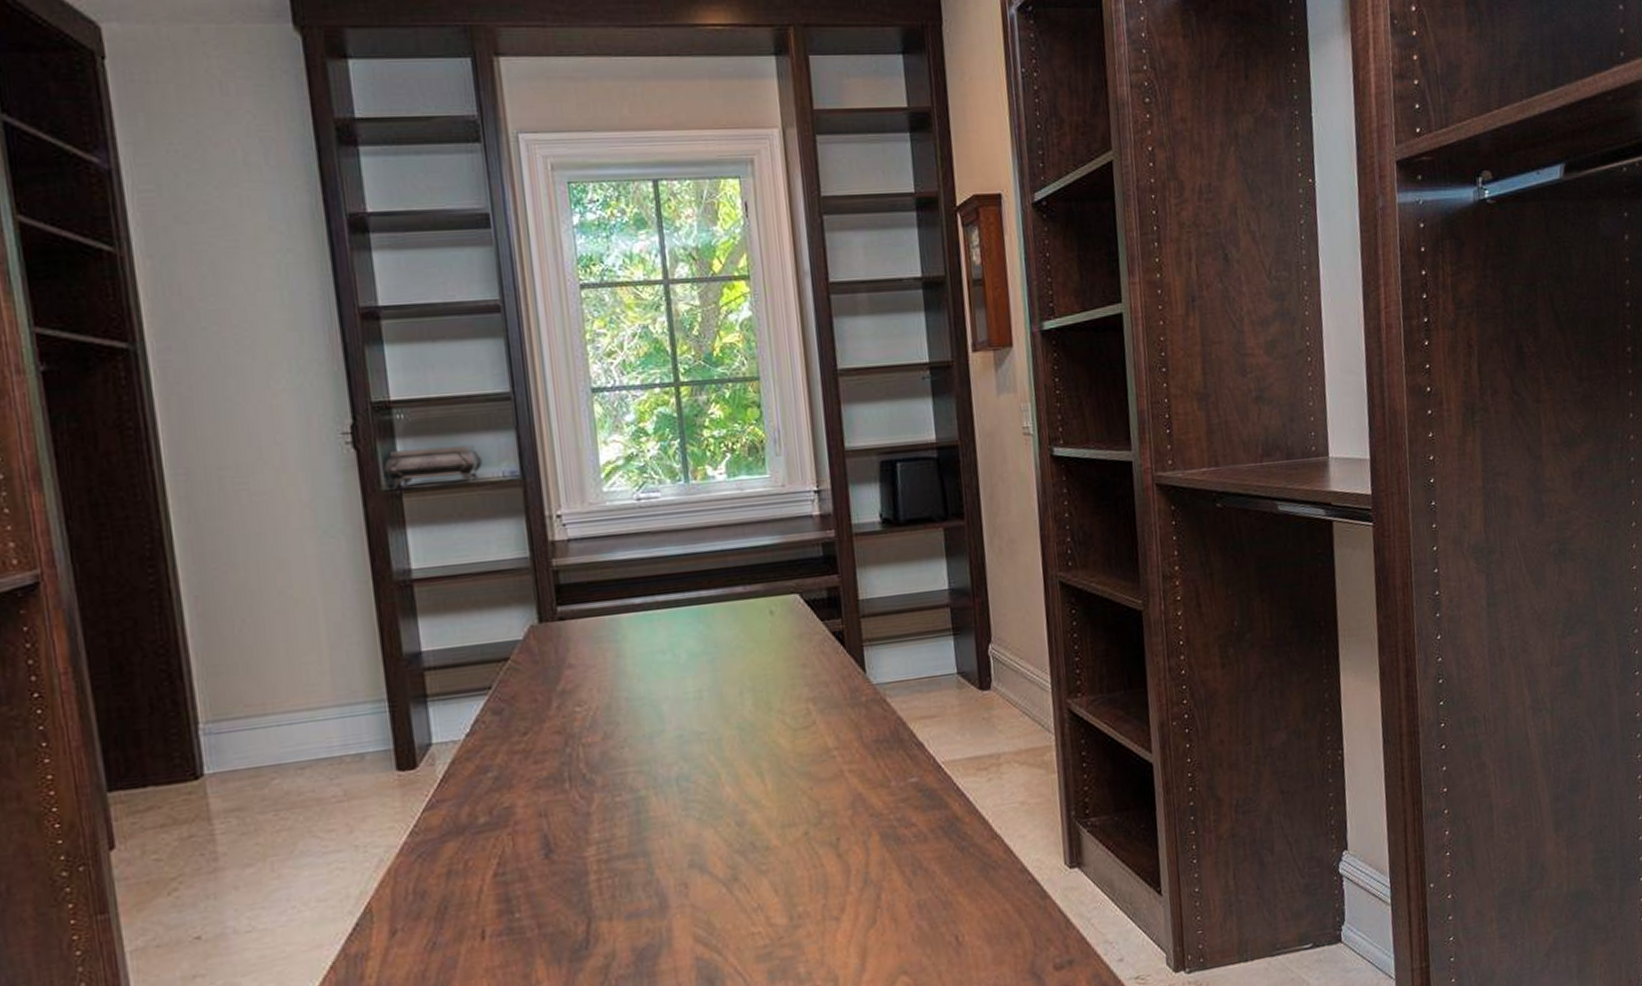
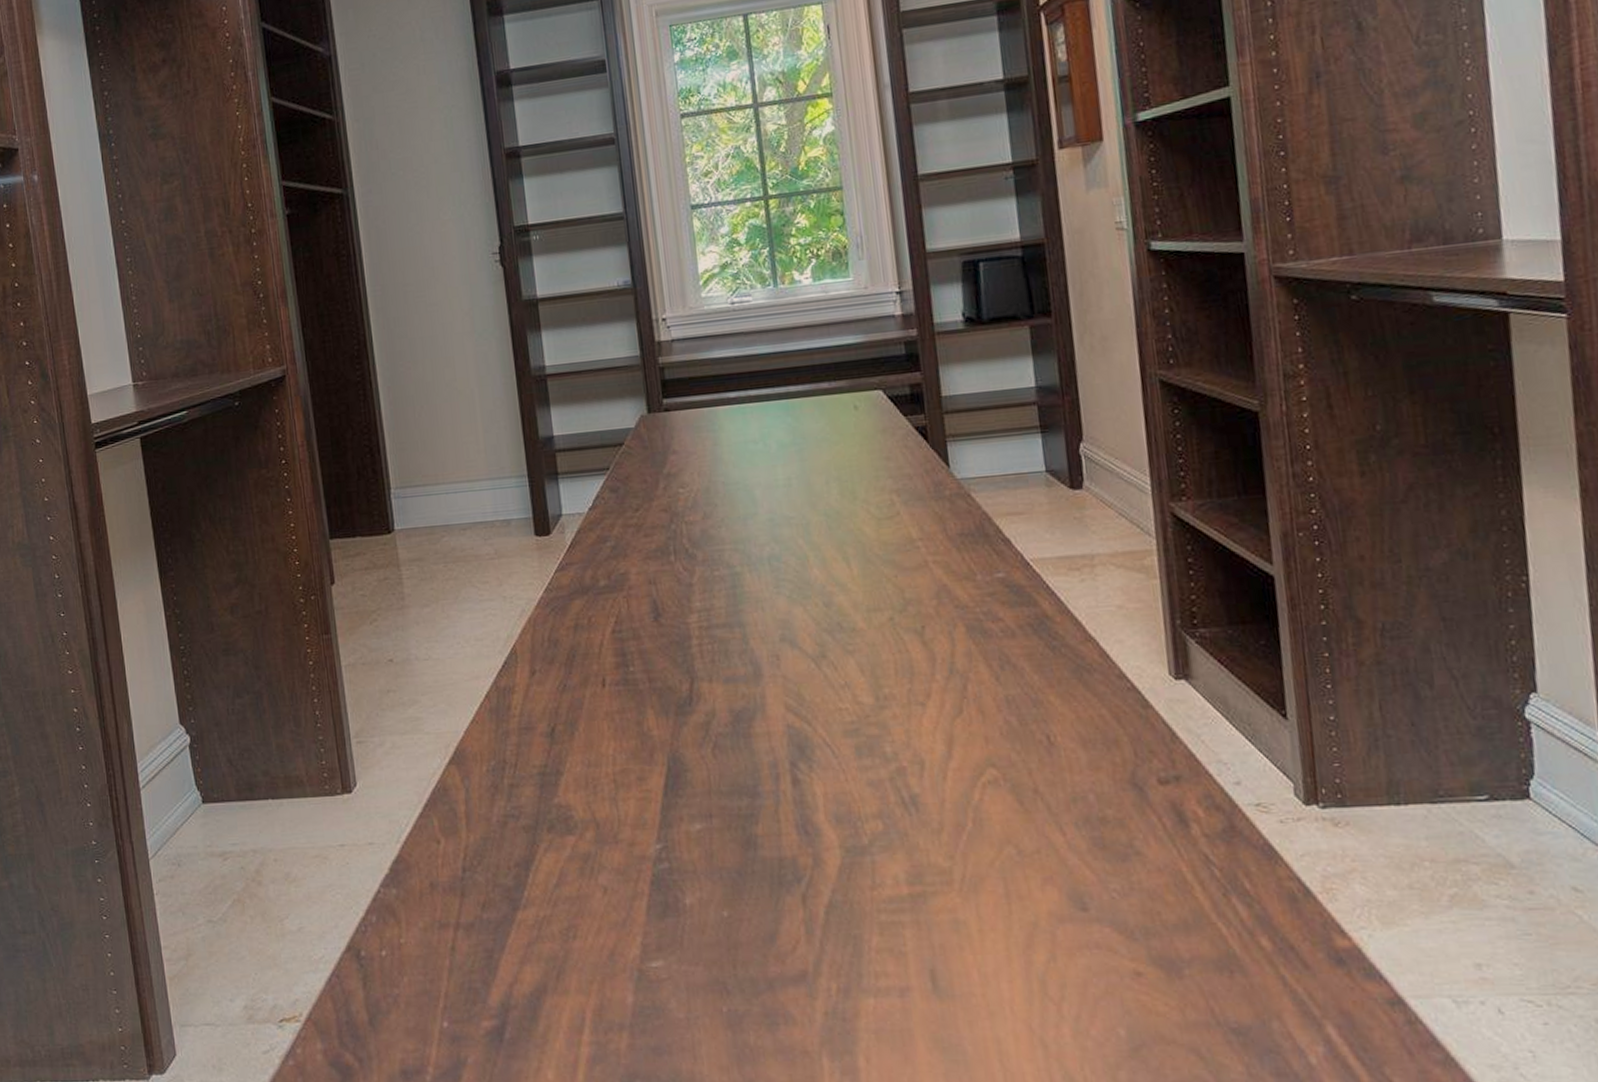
jewelry box: present [384,445,483,489] -> none [524,259,602,299]

